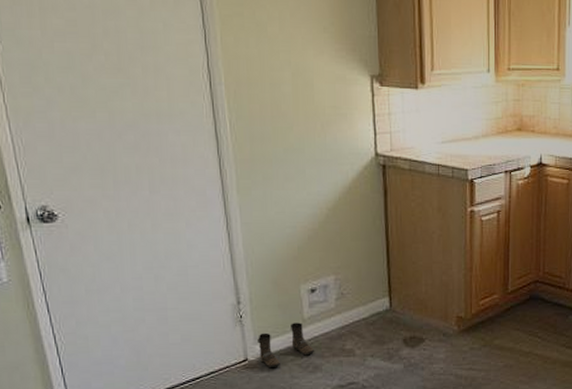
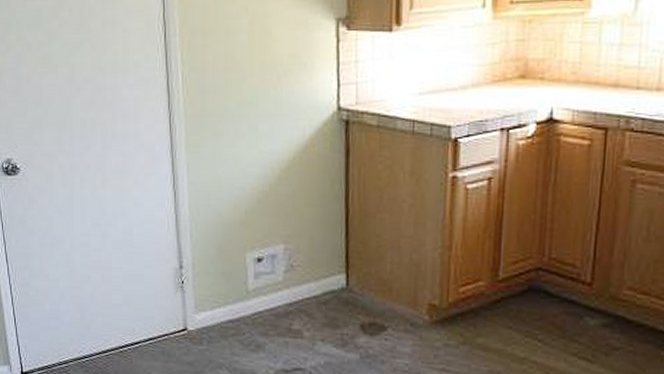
boots: present [258,322,315,367] -> none [198,294,259,341]

